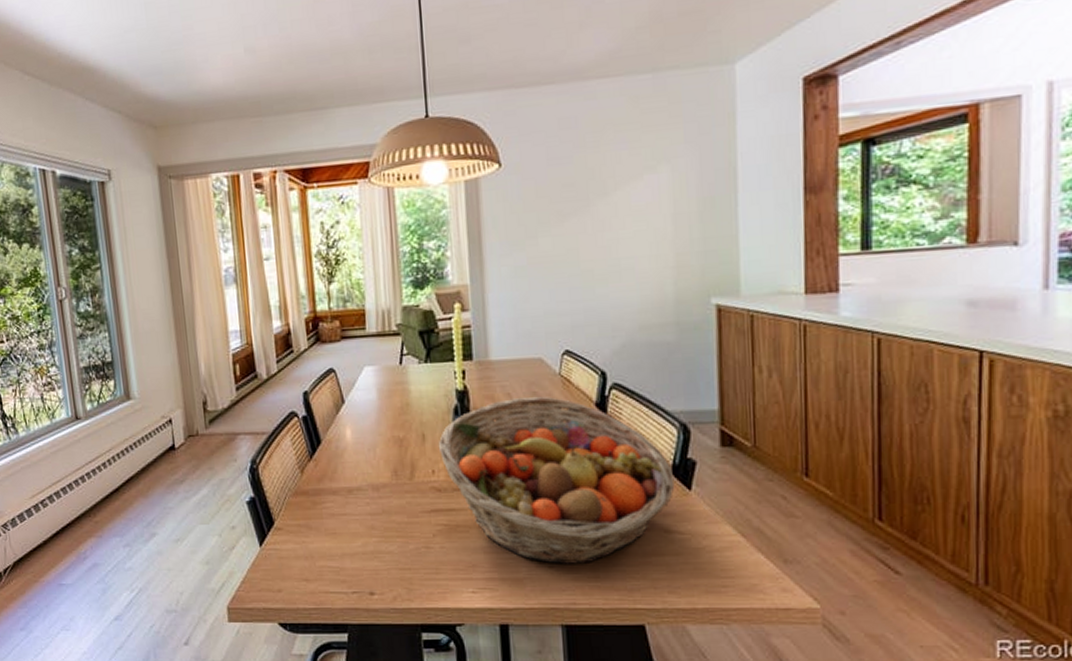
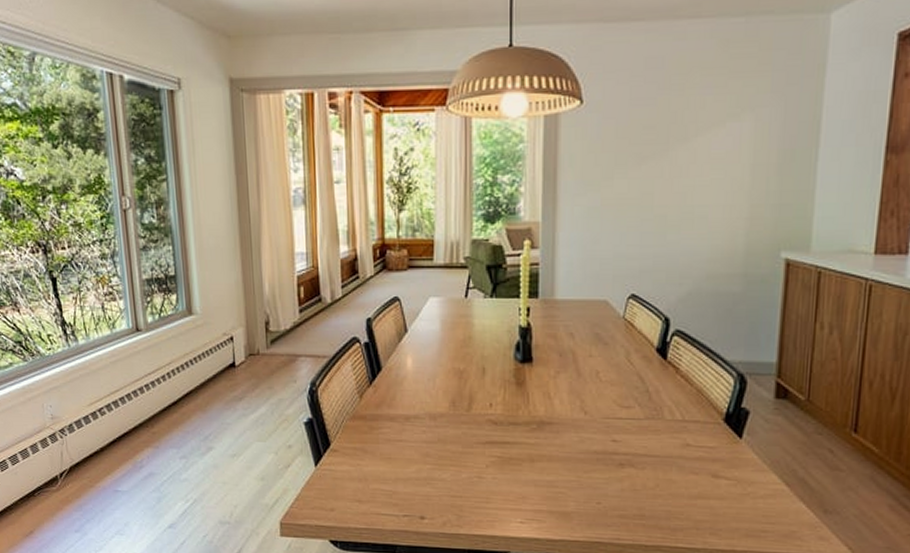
fruit basket: present [439,396,675,564] -> none [499,337,727,502]

